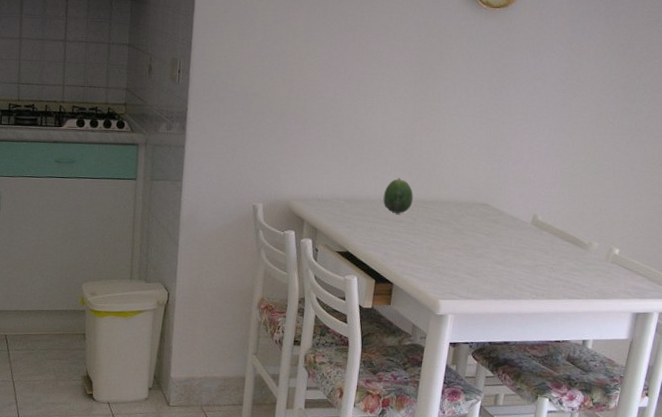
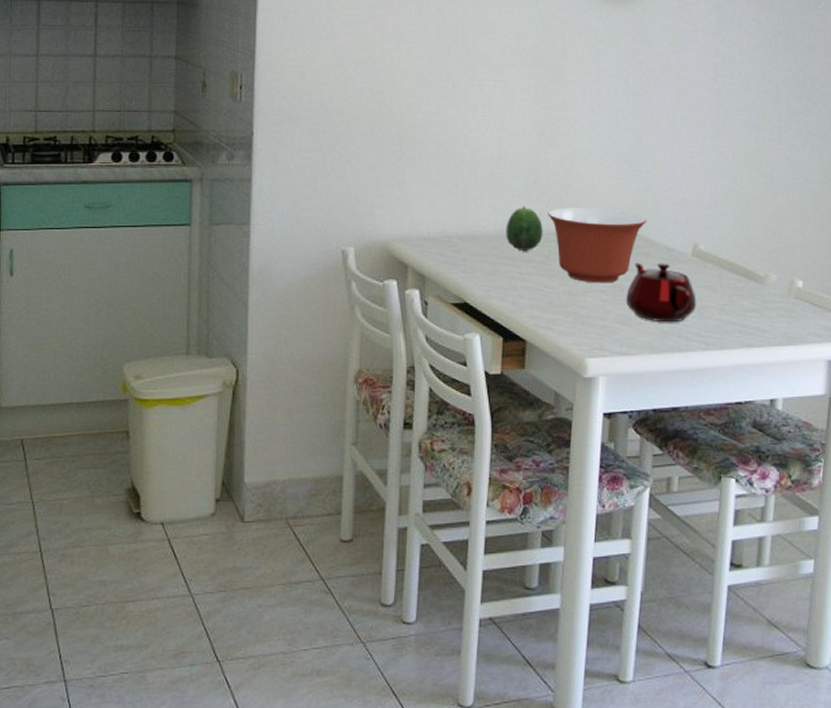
mixing bowl: none [418,181,498,243] -> present [548,208,648,283]
teapot: none [475,227,532,276] -> present [626,262,697,323]

